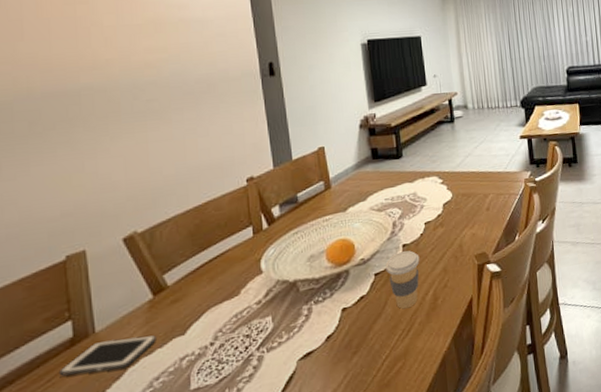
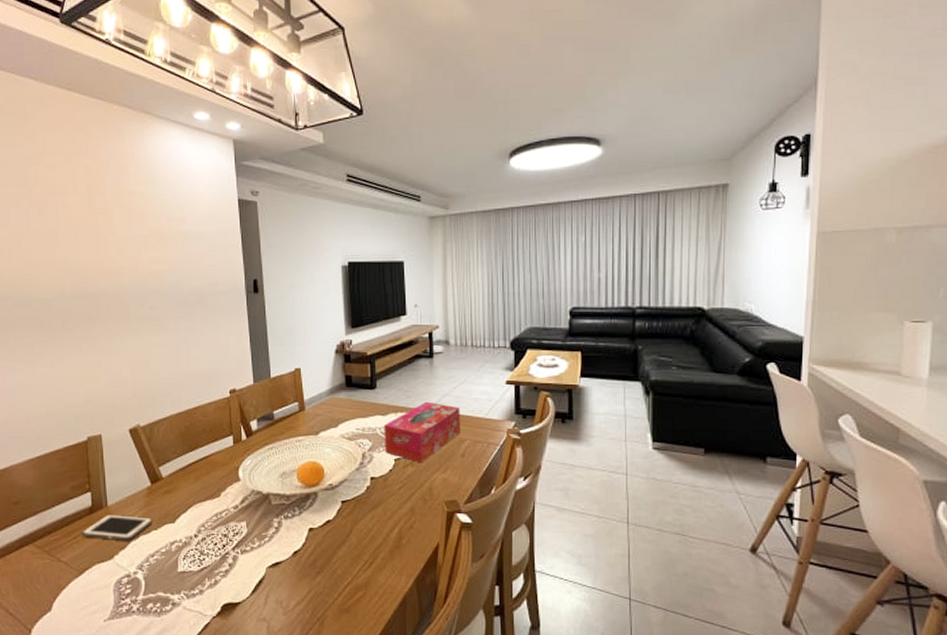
coffee cup: present [385,250,420,309] -> none [352,483,387,541]
tissue box: none [412,163,484,223] -> present [384,401,461,463]

